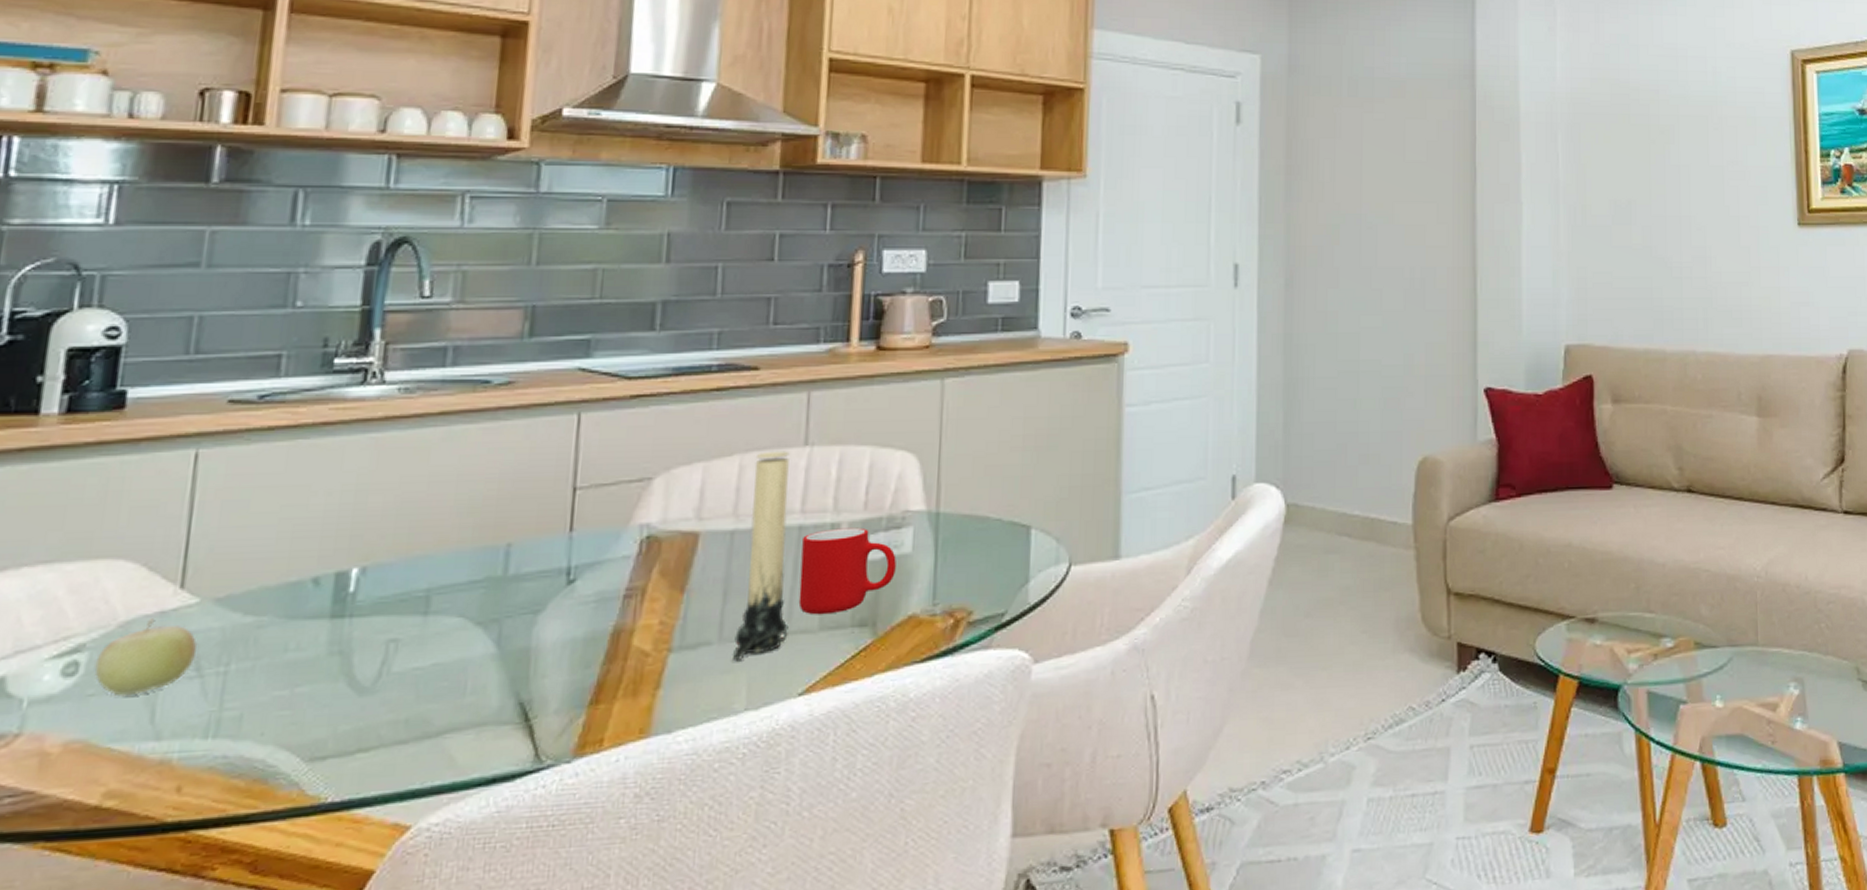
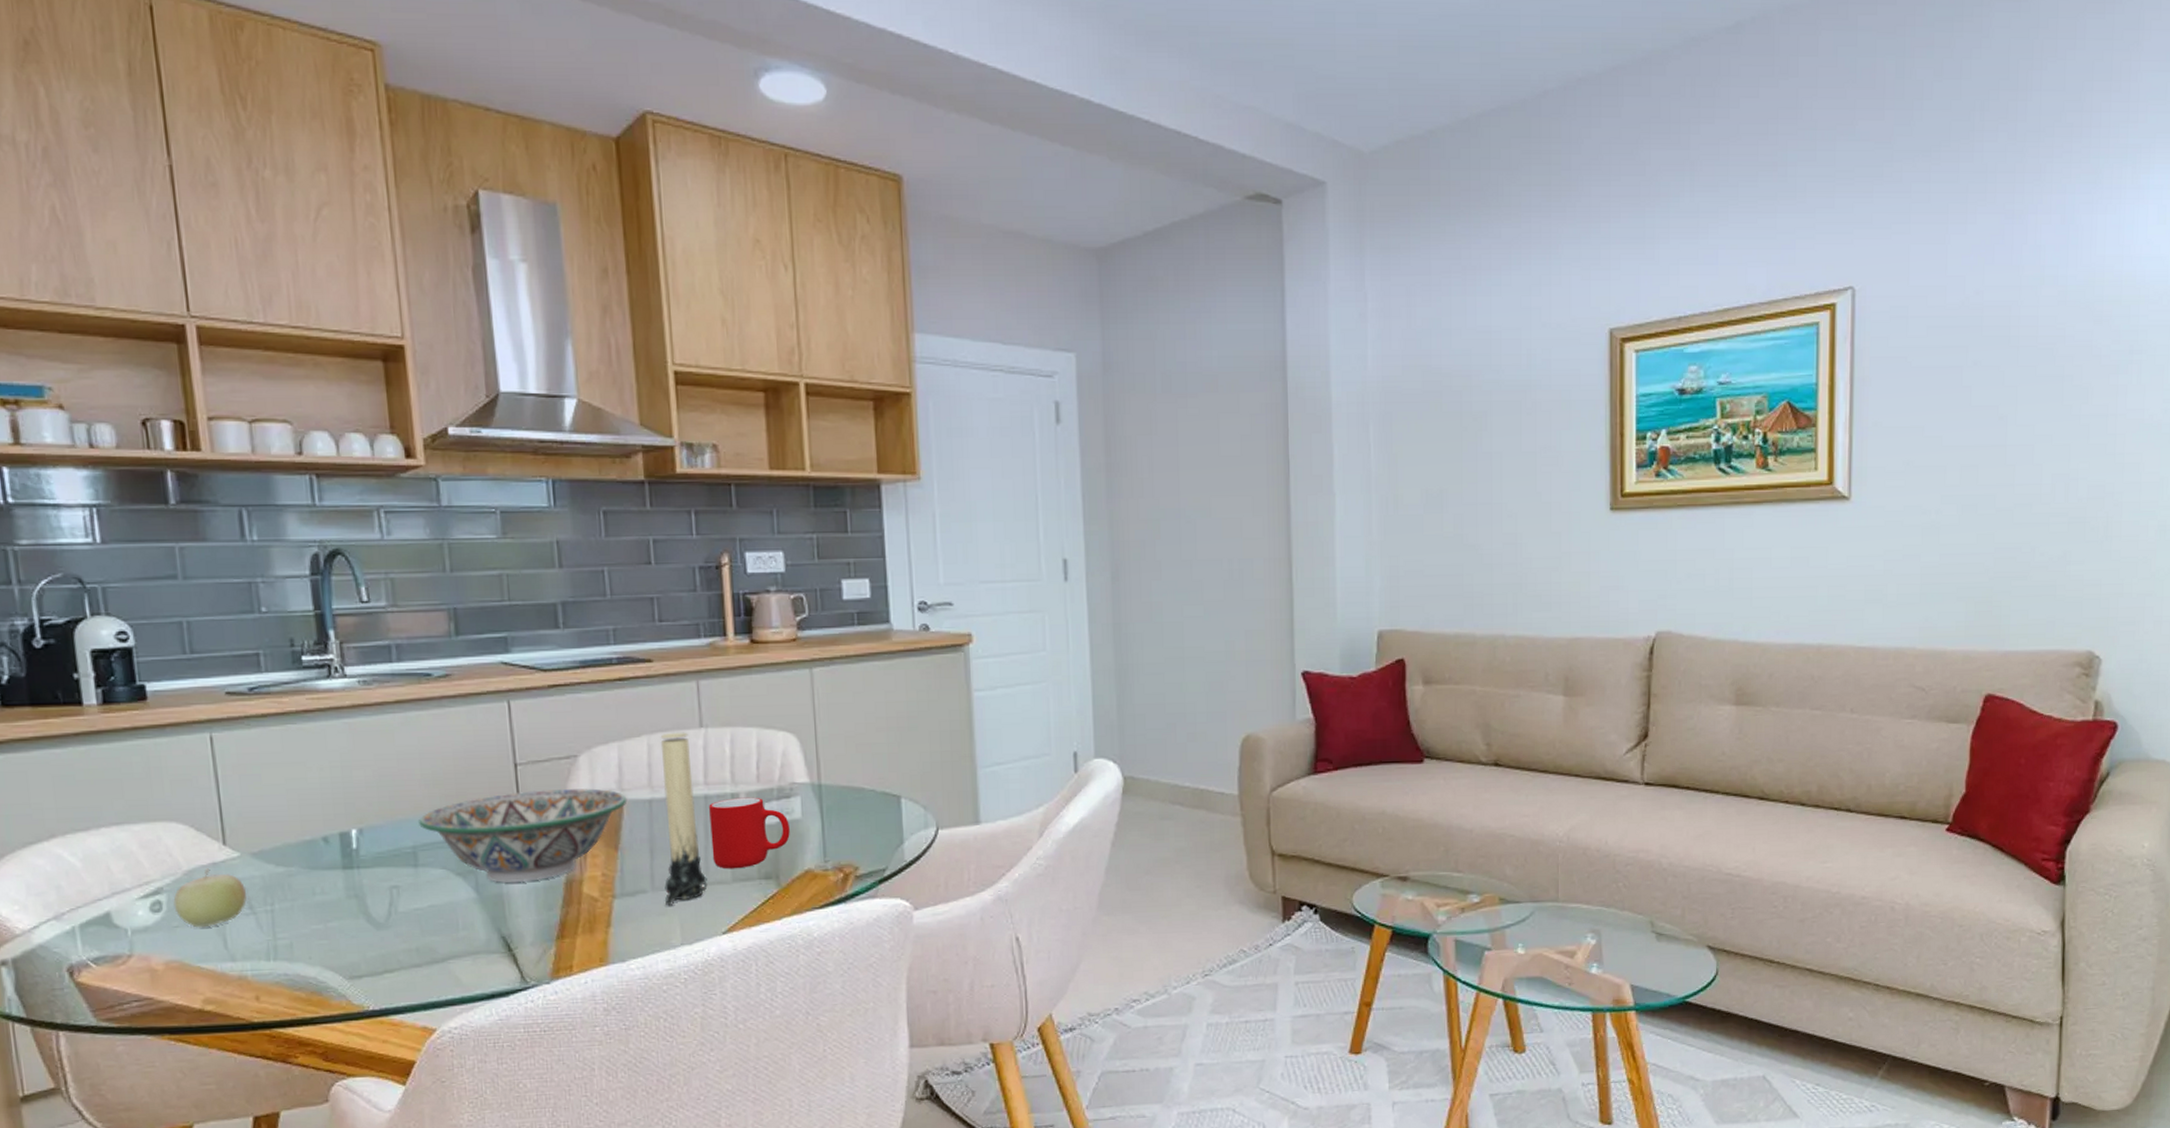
decorative bowl: none [439,517,705,634] -> present [417,788,627,883]

